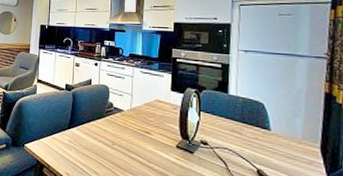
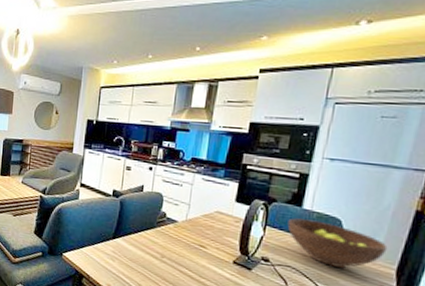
fruit bowl: none [218,103,309,148] -> present [287,218,388,268]

